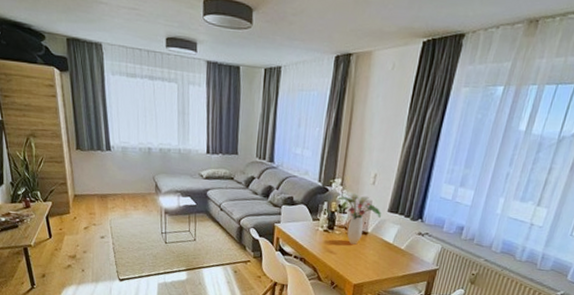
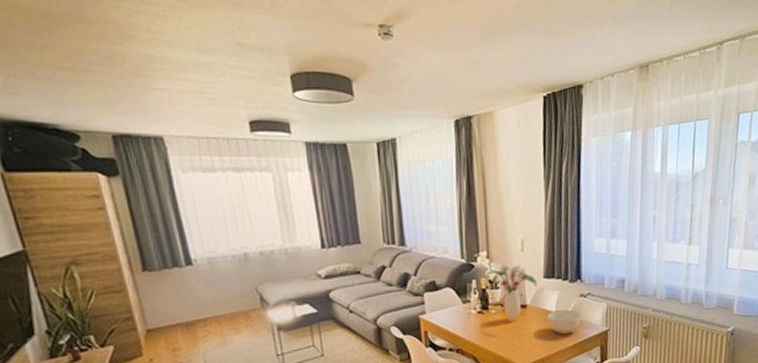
bowl: none [383,242,415,266] -> present [547,310,581,335]

